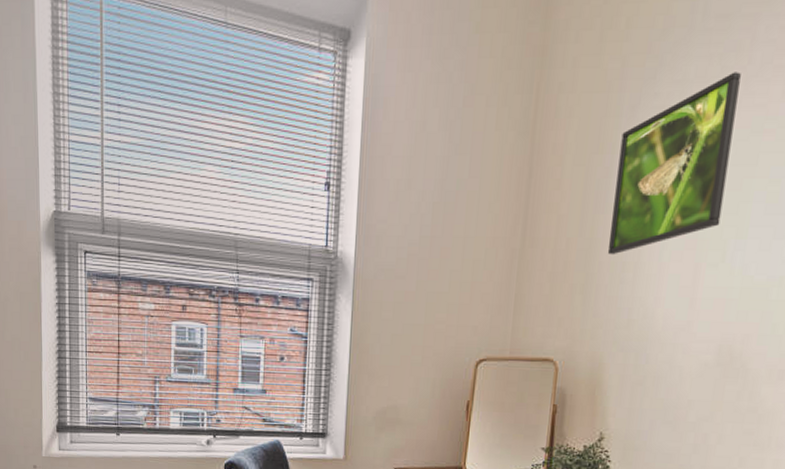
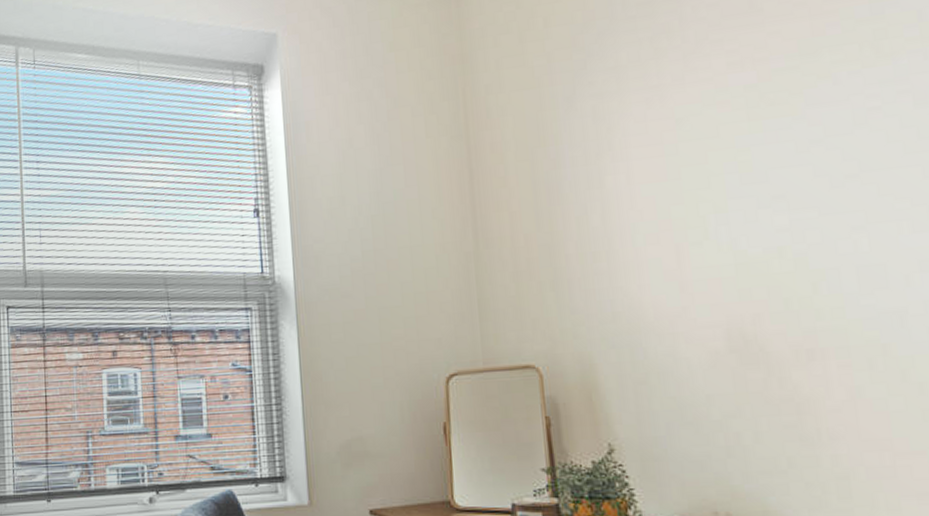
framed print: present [607,72,741,255] -> none [562,51,693,247]

